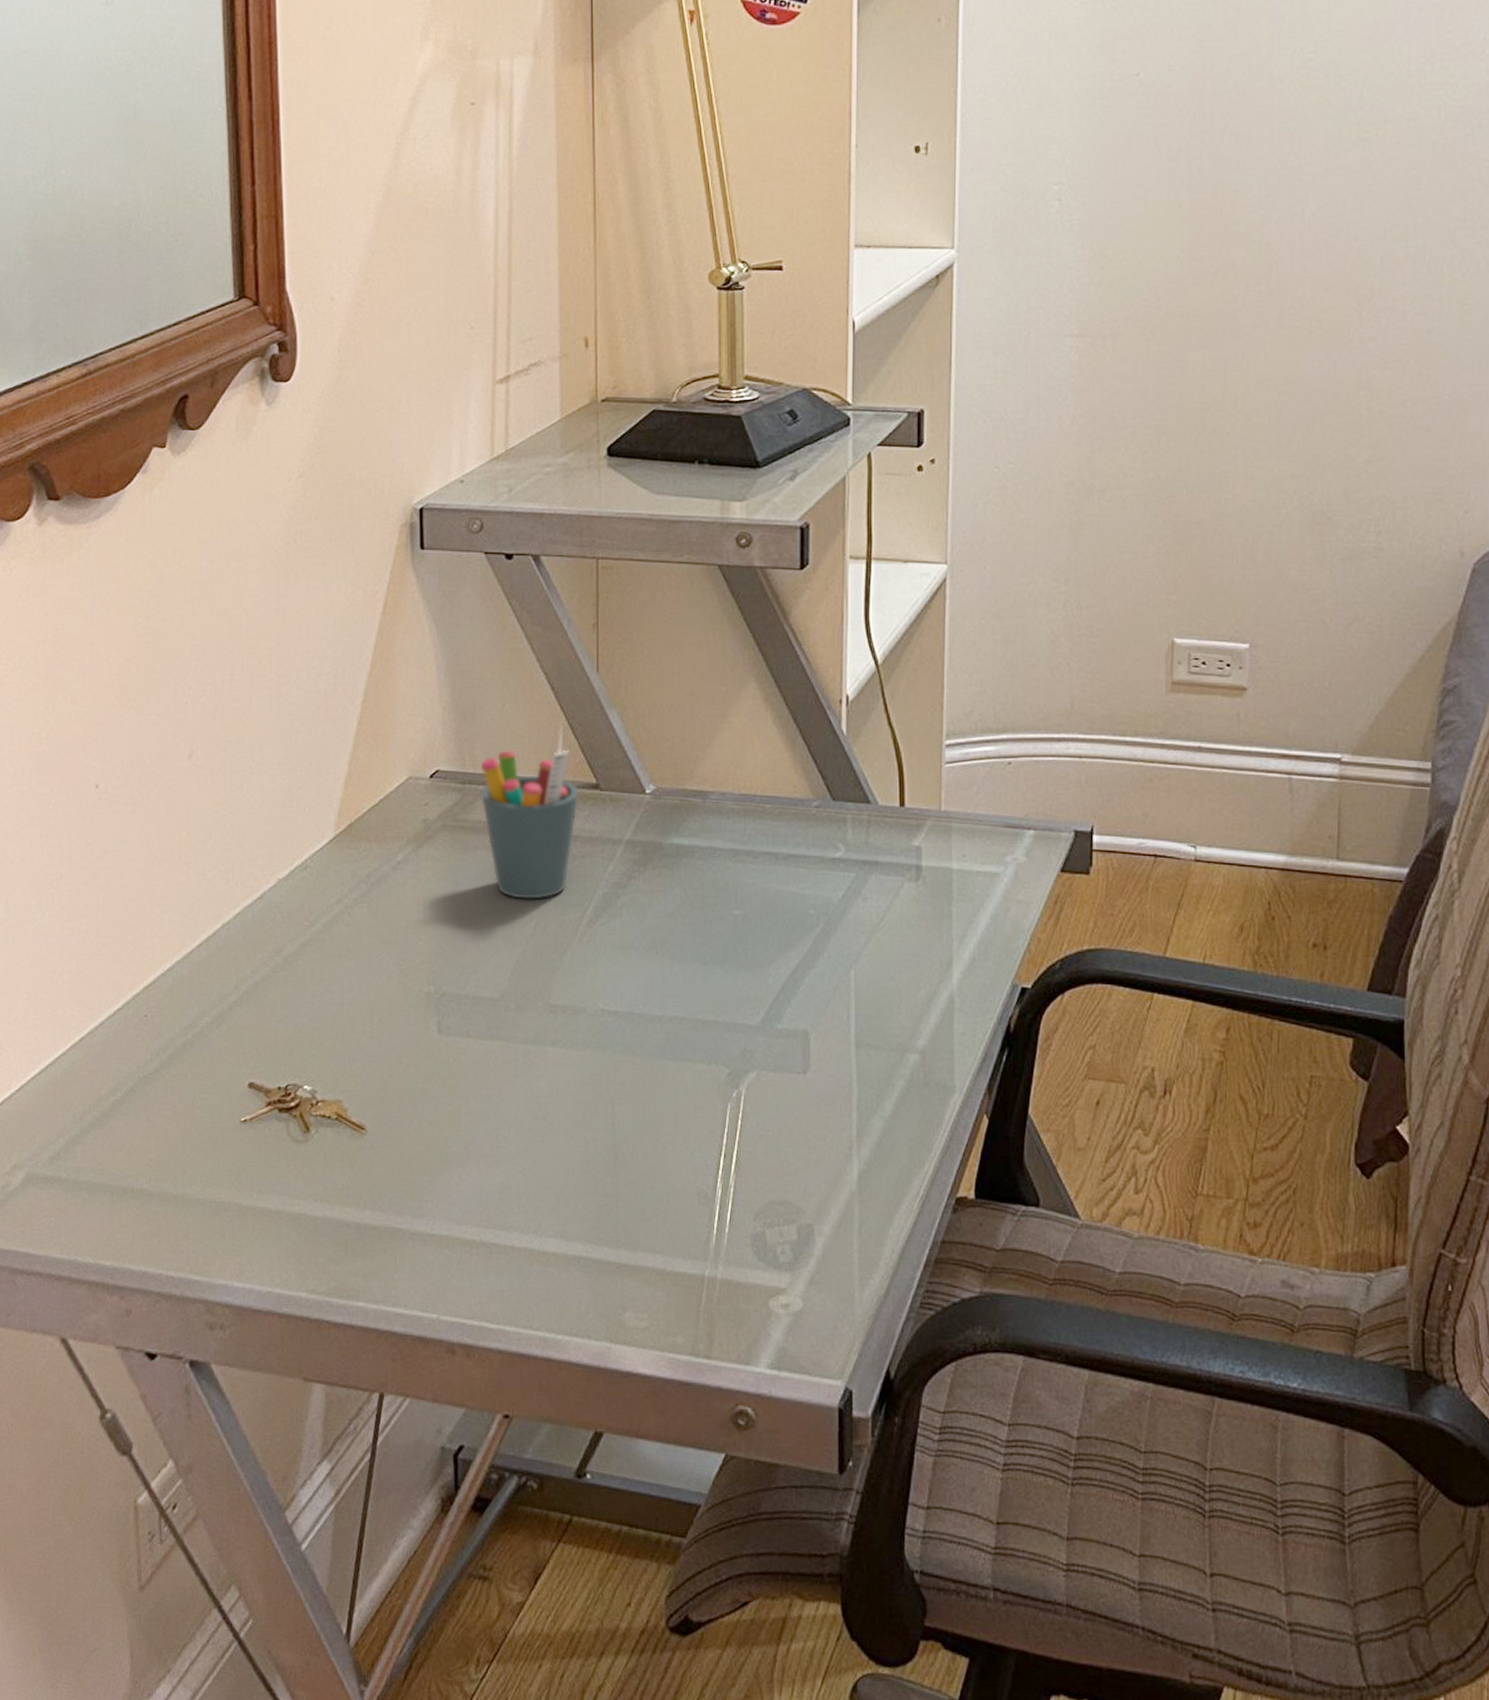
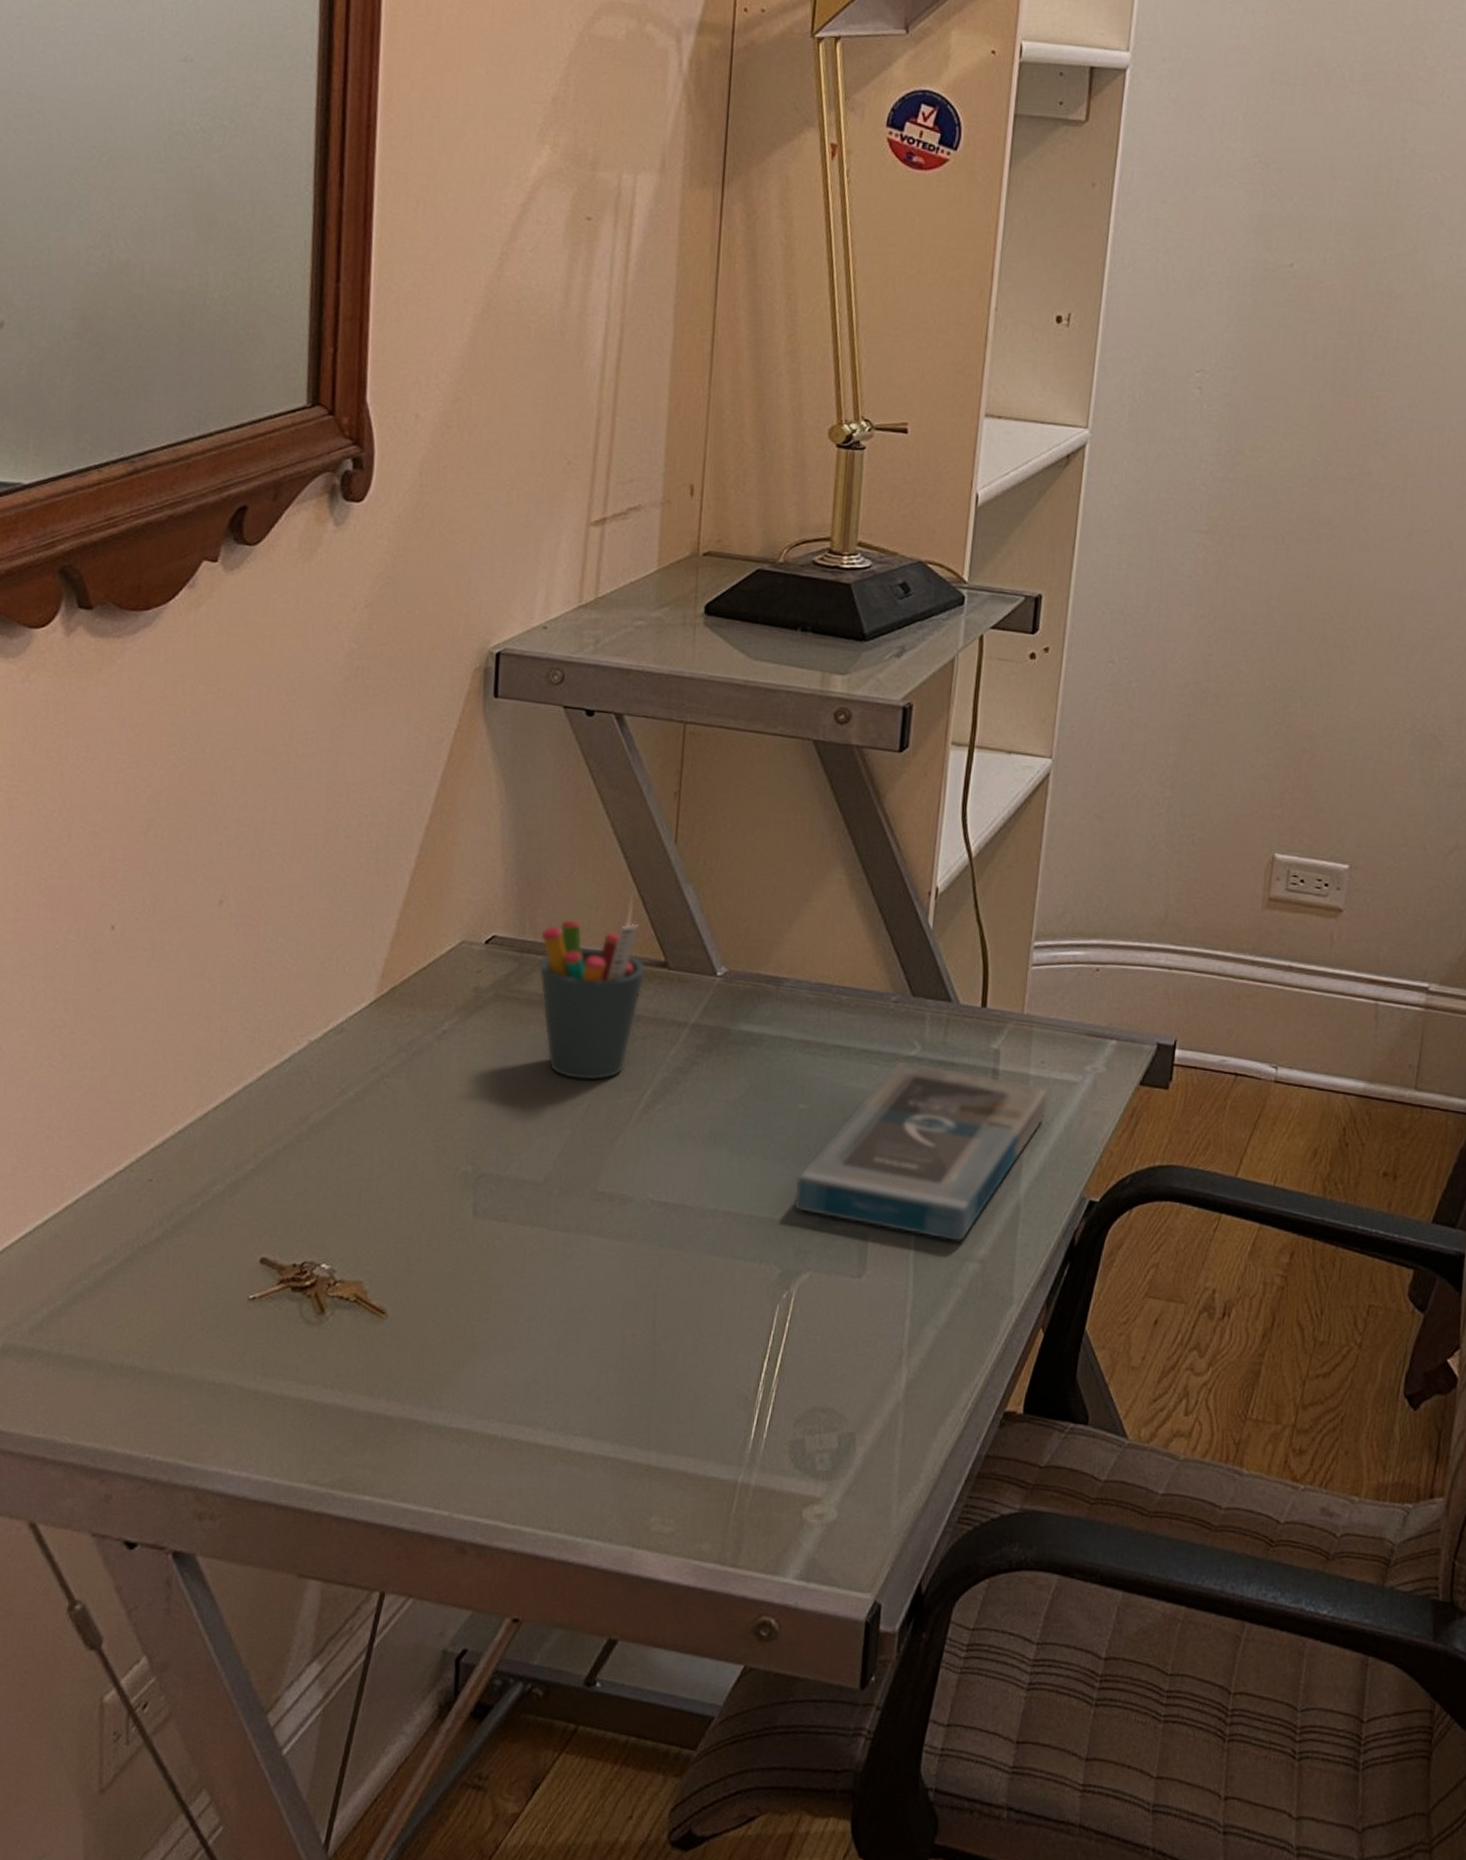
speaker: none [737,863,972,1034] -> present [794,1061,1049,1241]

